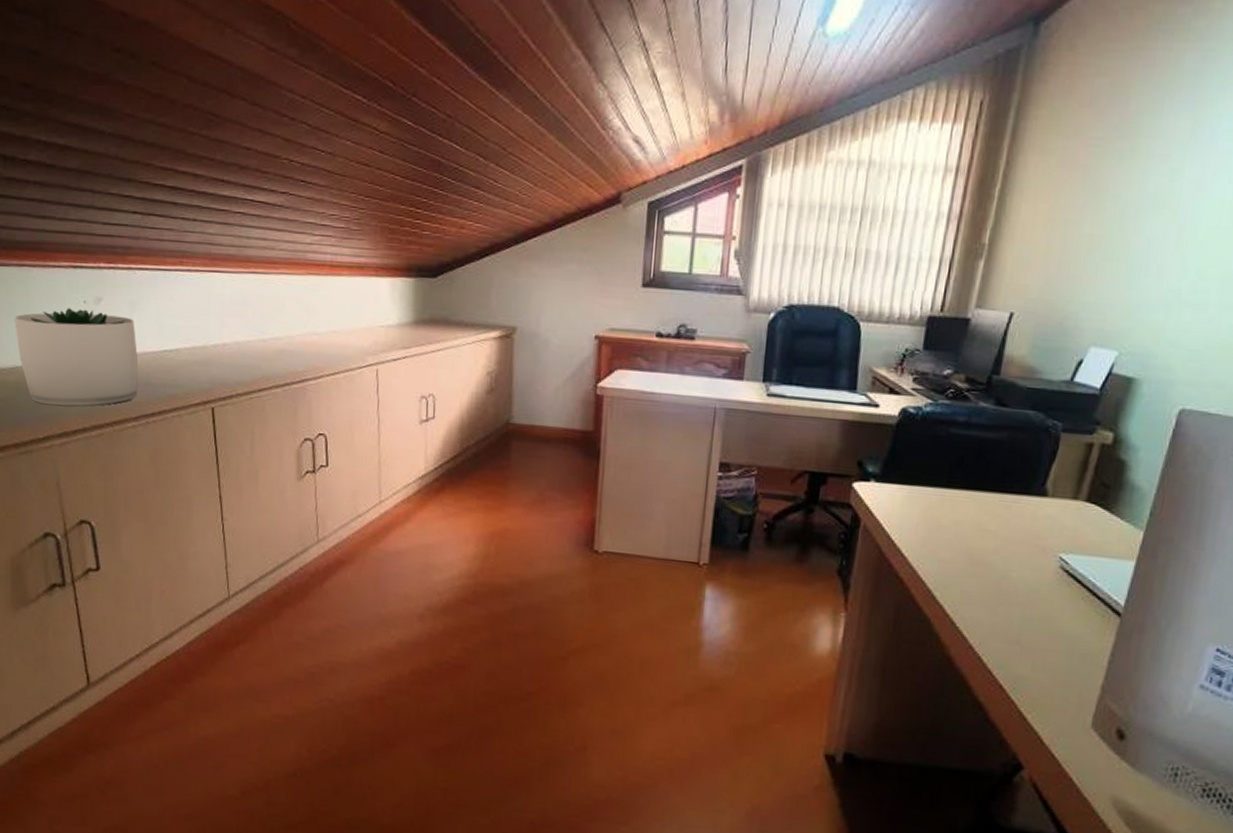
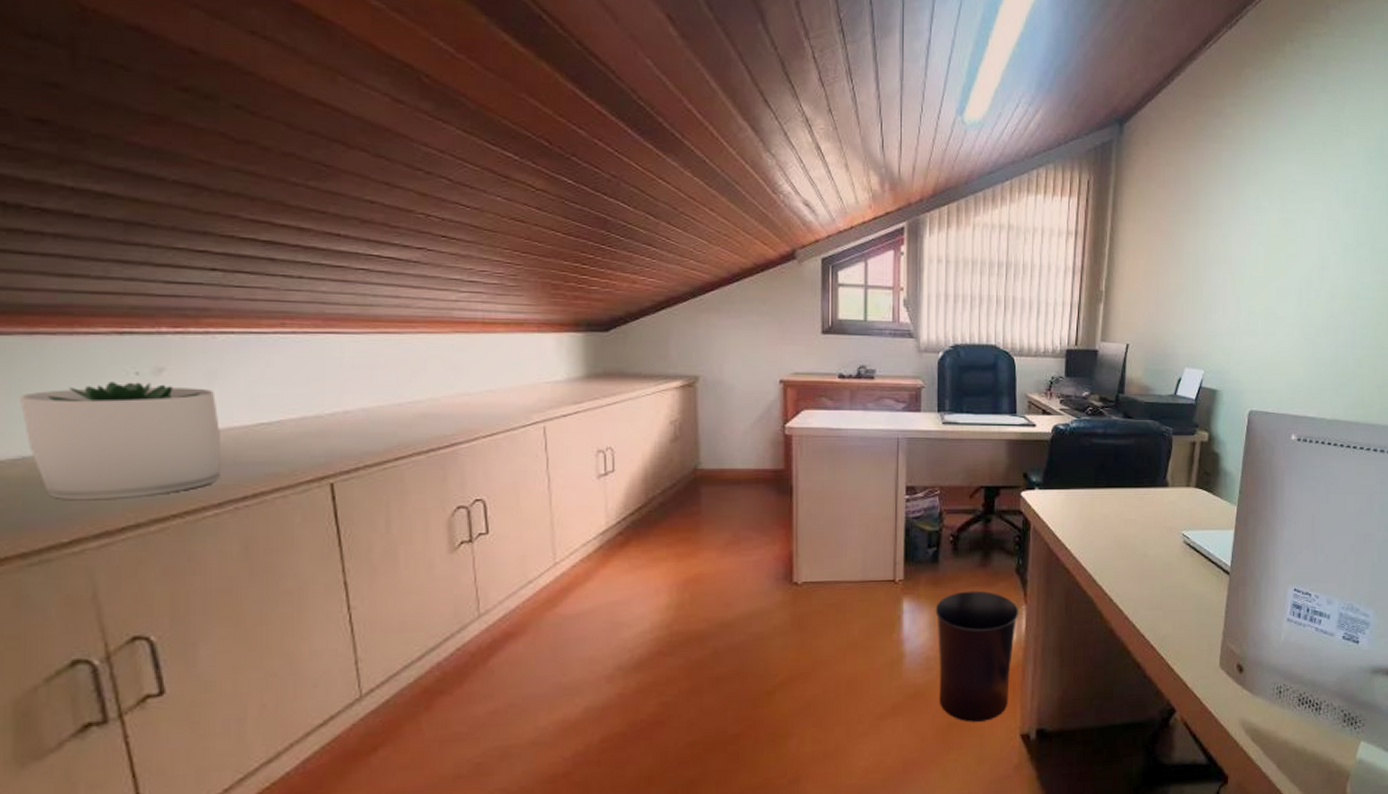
waste bin: none [735,586,837,732] -> present [935,590,1019,722]

